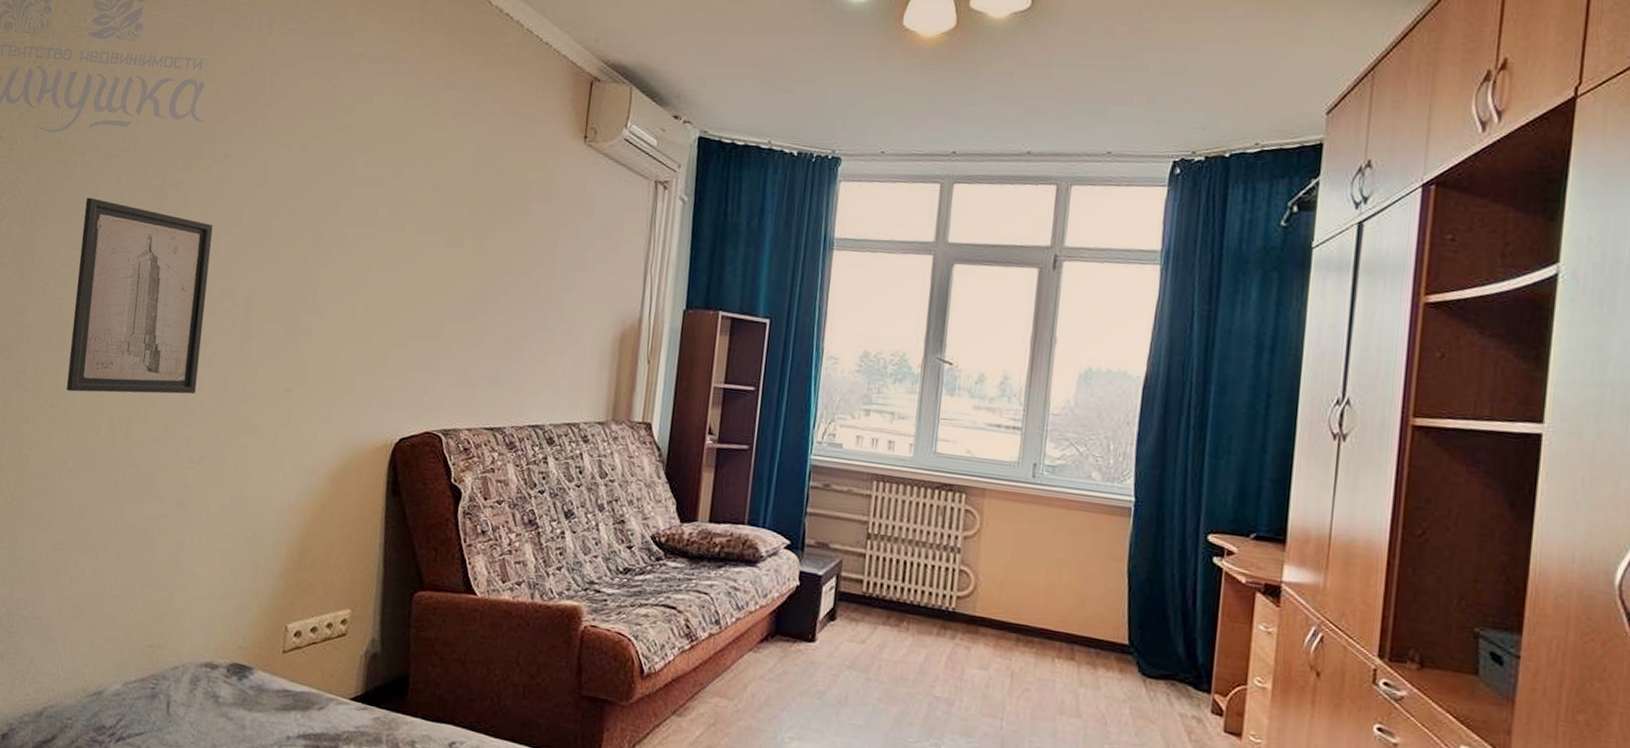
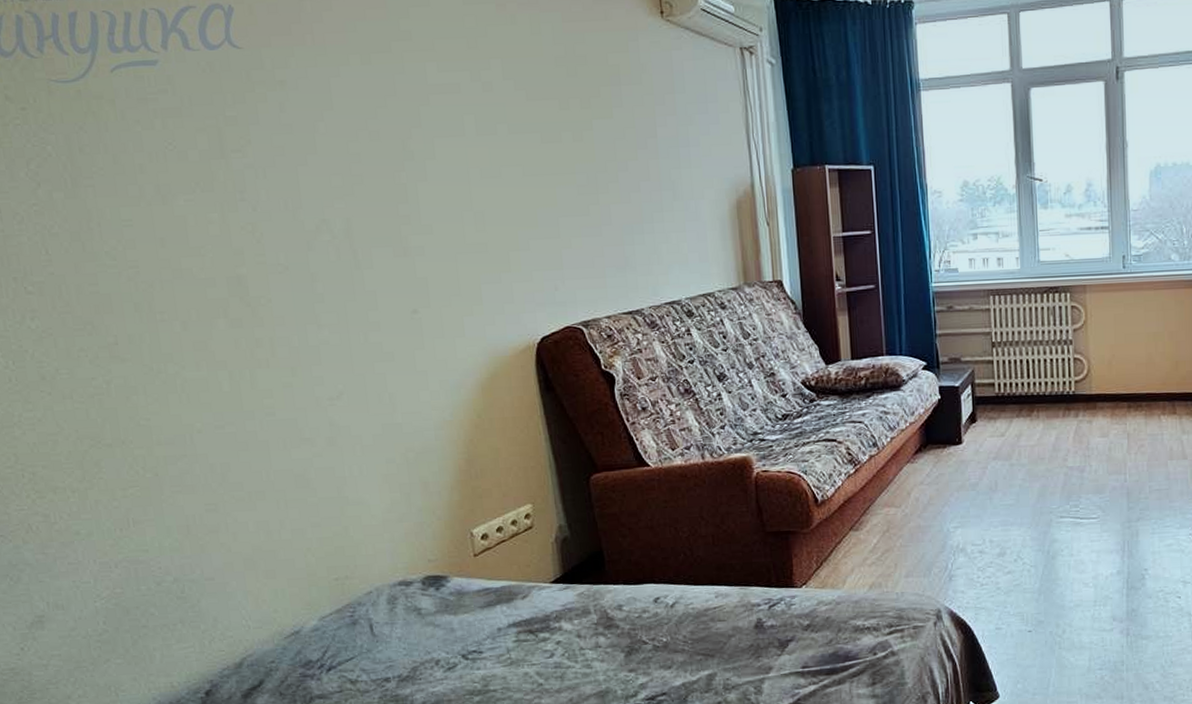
wall art: present [66,197,213,394] -> none [132,148,316,354]

